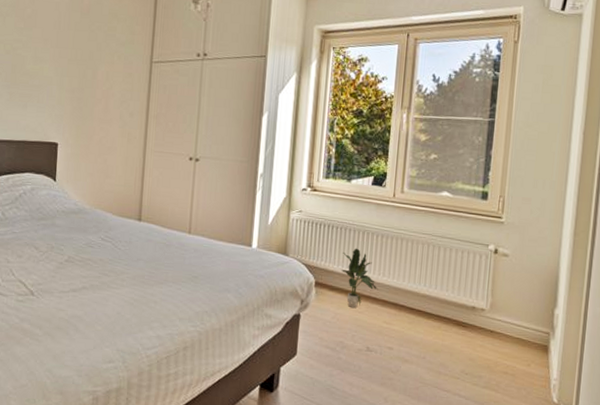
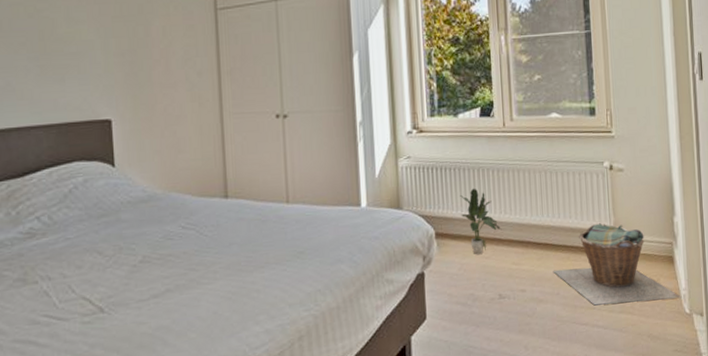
laundry basket: none [422,301,552,387] -> present [553,223,682,306]

